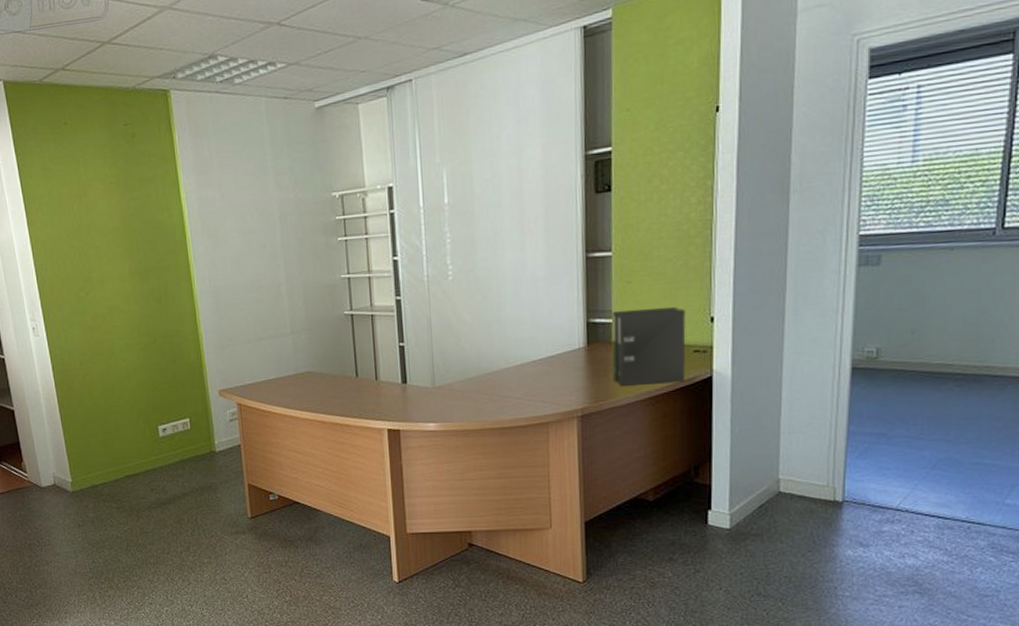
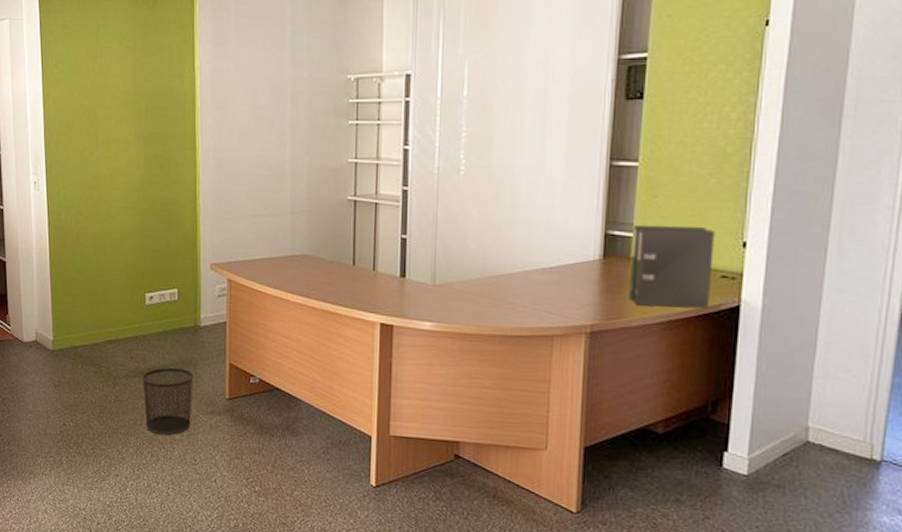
waste bin: none [165,494,218,560] -> present [142,367,194,436]

